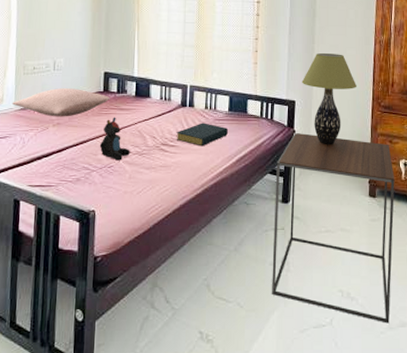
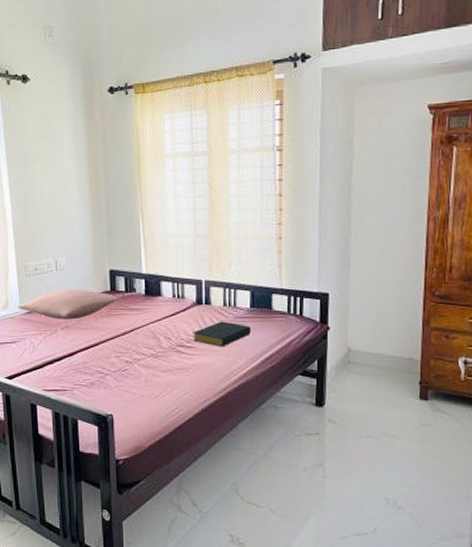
teddy bear: present [99,117,130,161] -> none [111,318,144,364]
side table: present [272,133,395,324] -> none [306,330,452,534]
table lamp: present [301,53,356,145] -> none [336,236,404,343]

